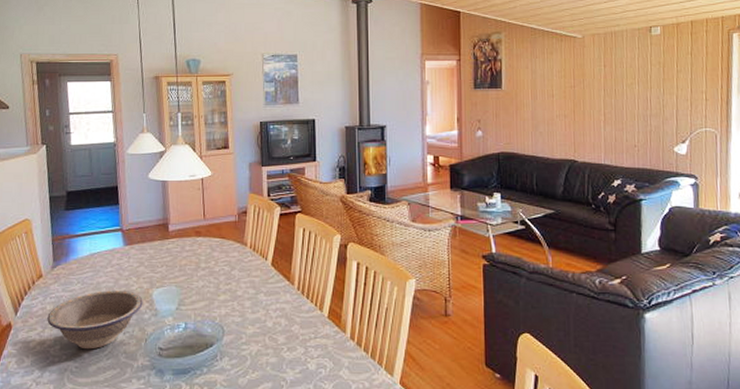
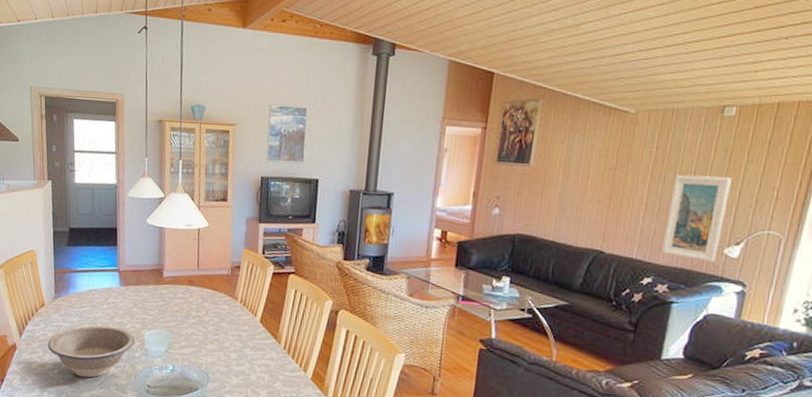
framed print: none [623,86,669,160] -> present [661,175,732,262]

